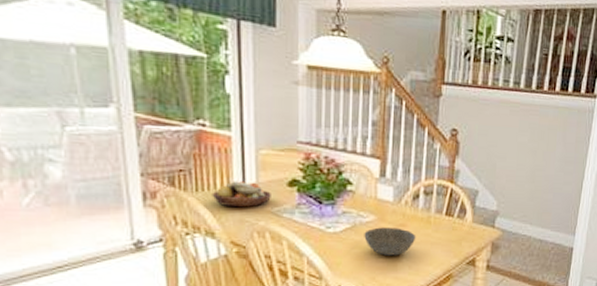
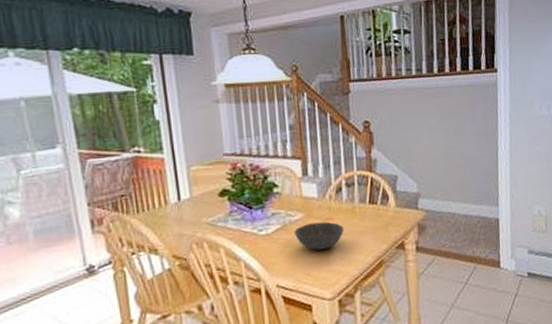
fruit bowl: present [212,181,271,208] -> none [151,198,205,224]

